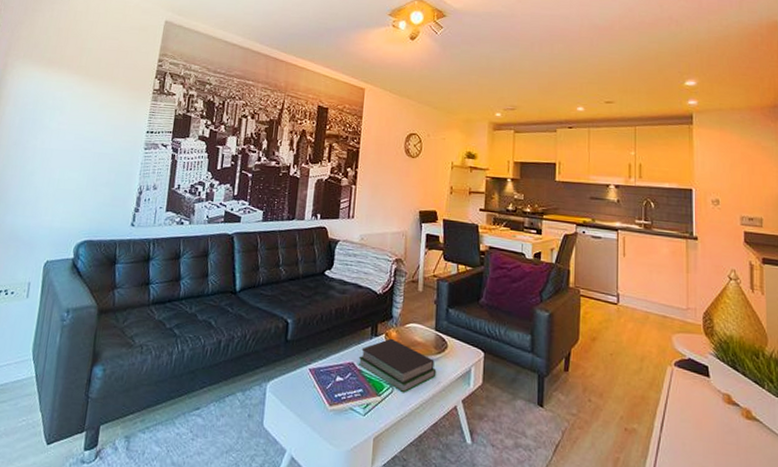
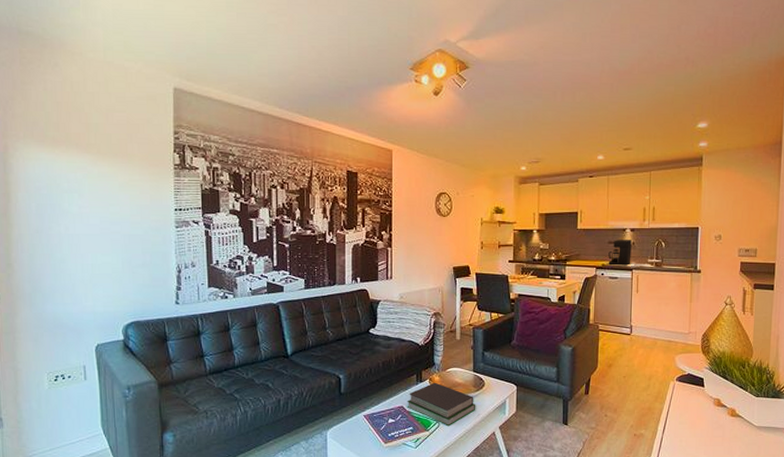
coffee maker: none [590,196,616,226] -> present [608,240,632,267]

